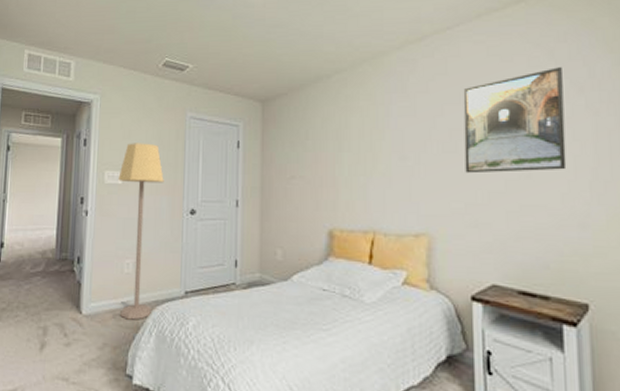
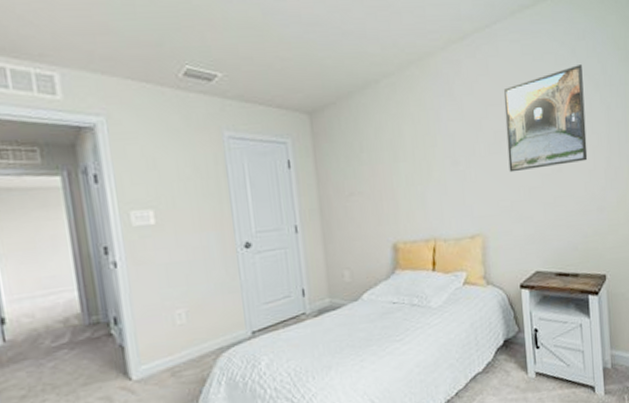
lamp: present [118,143,164,320] -> none [149,172,218,375]

